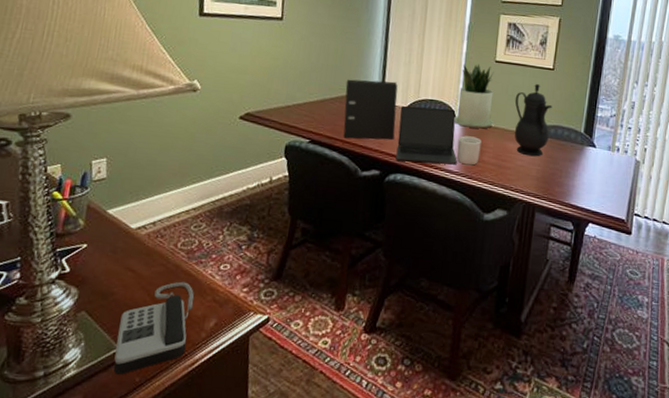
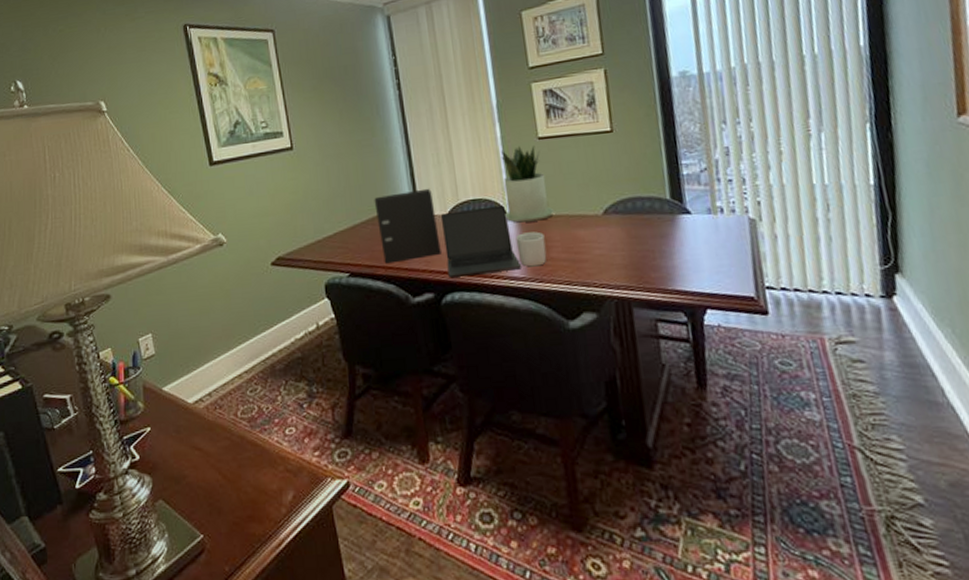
telephone: present [113,281,194,375] -> none [197,453,269,565]
coffeepot: present [514,83,553,157] -> none [572,152,627,242]

